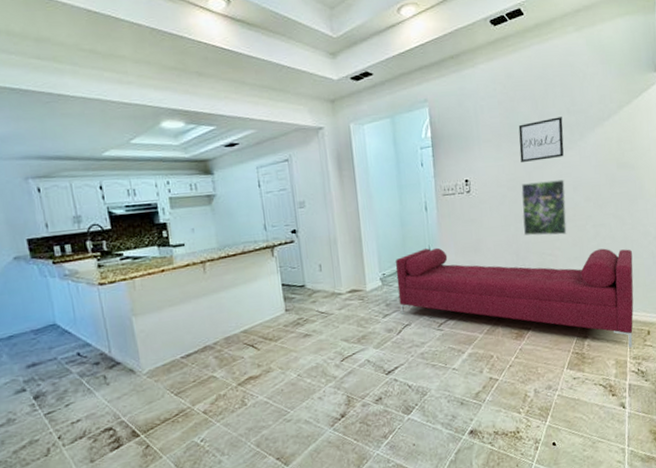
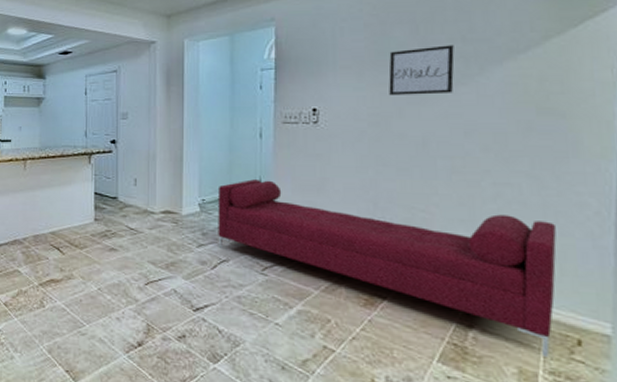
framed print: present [521,179,568,236] -> none [386,119,453,189]

